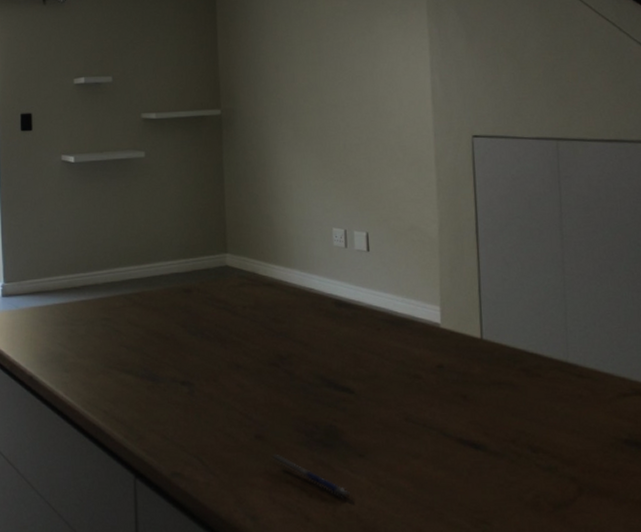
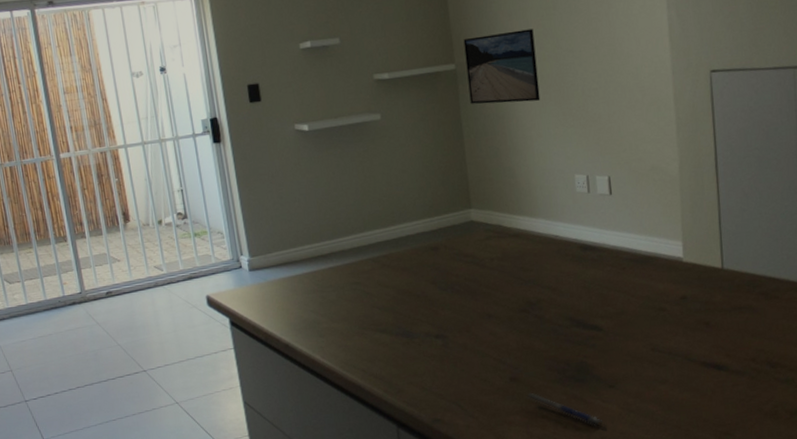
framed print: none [230,82,302,152] -> present [463,28,541,104]

